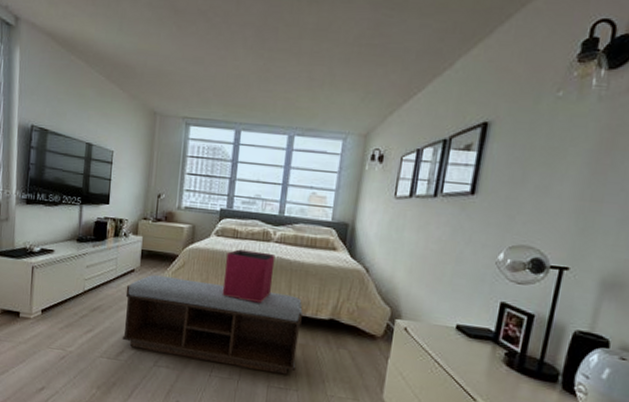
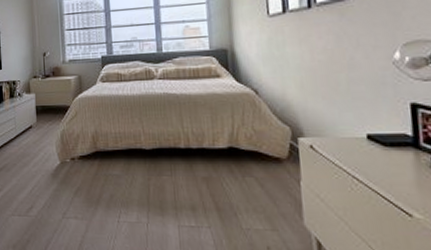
bench: present [122,275,303,375] -> none [27,128,204,212]
storage bin: present [222,249,276,303] -> none [115,90,164,141]

